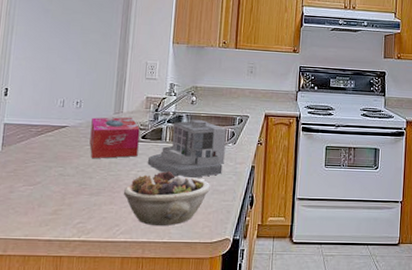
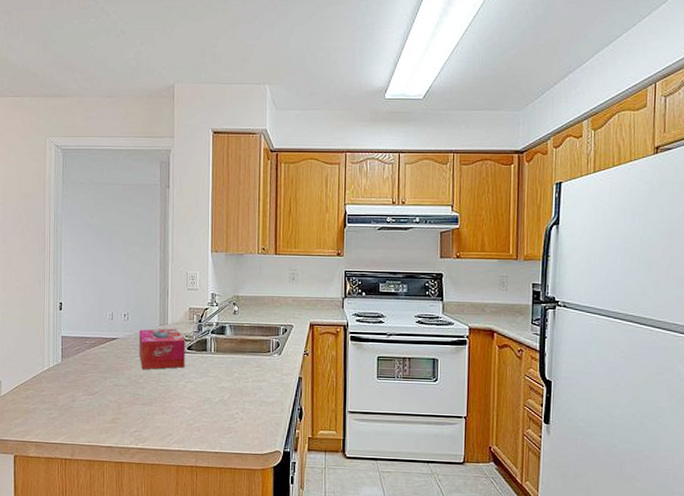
succulent planter: present [123,170,210,226] -> none [173,382,258,436]
architectural model: present [147,120,227,179] -> none [194,330,271,390]

